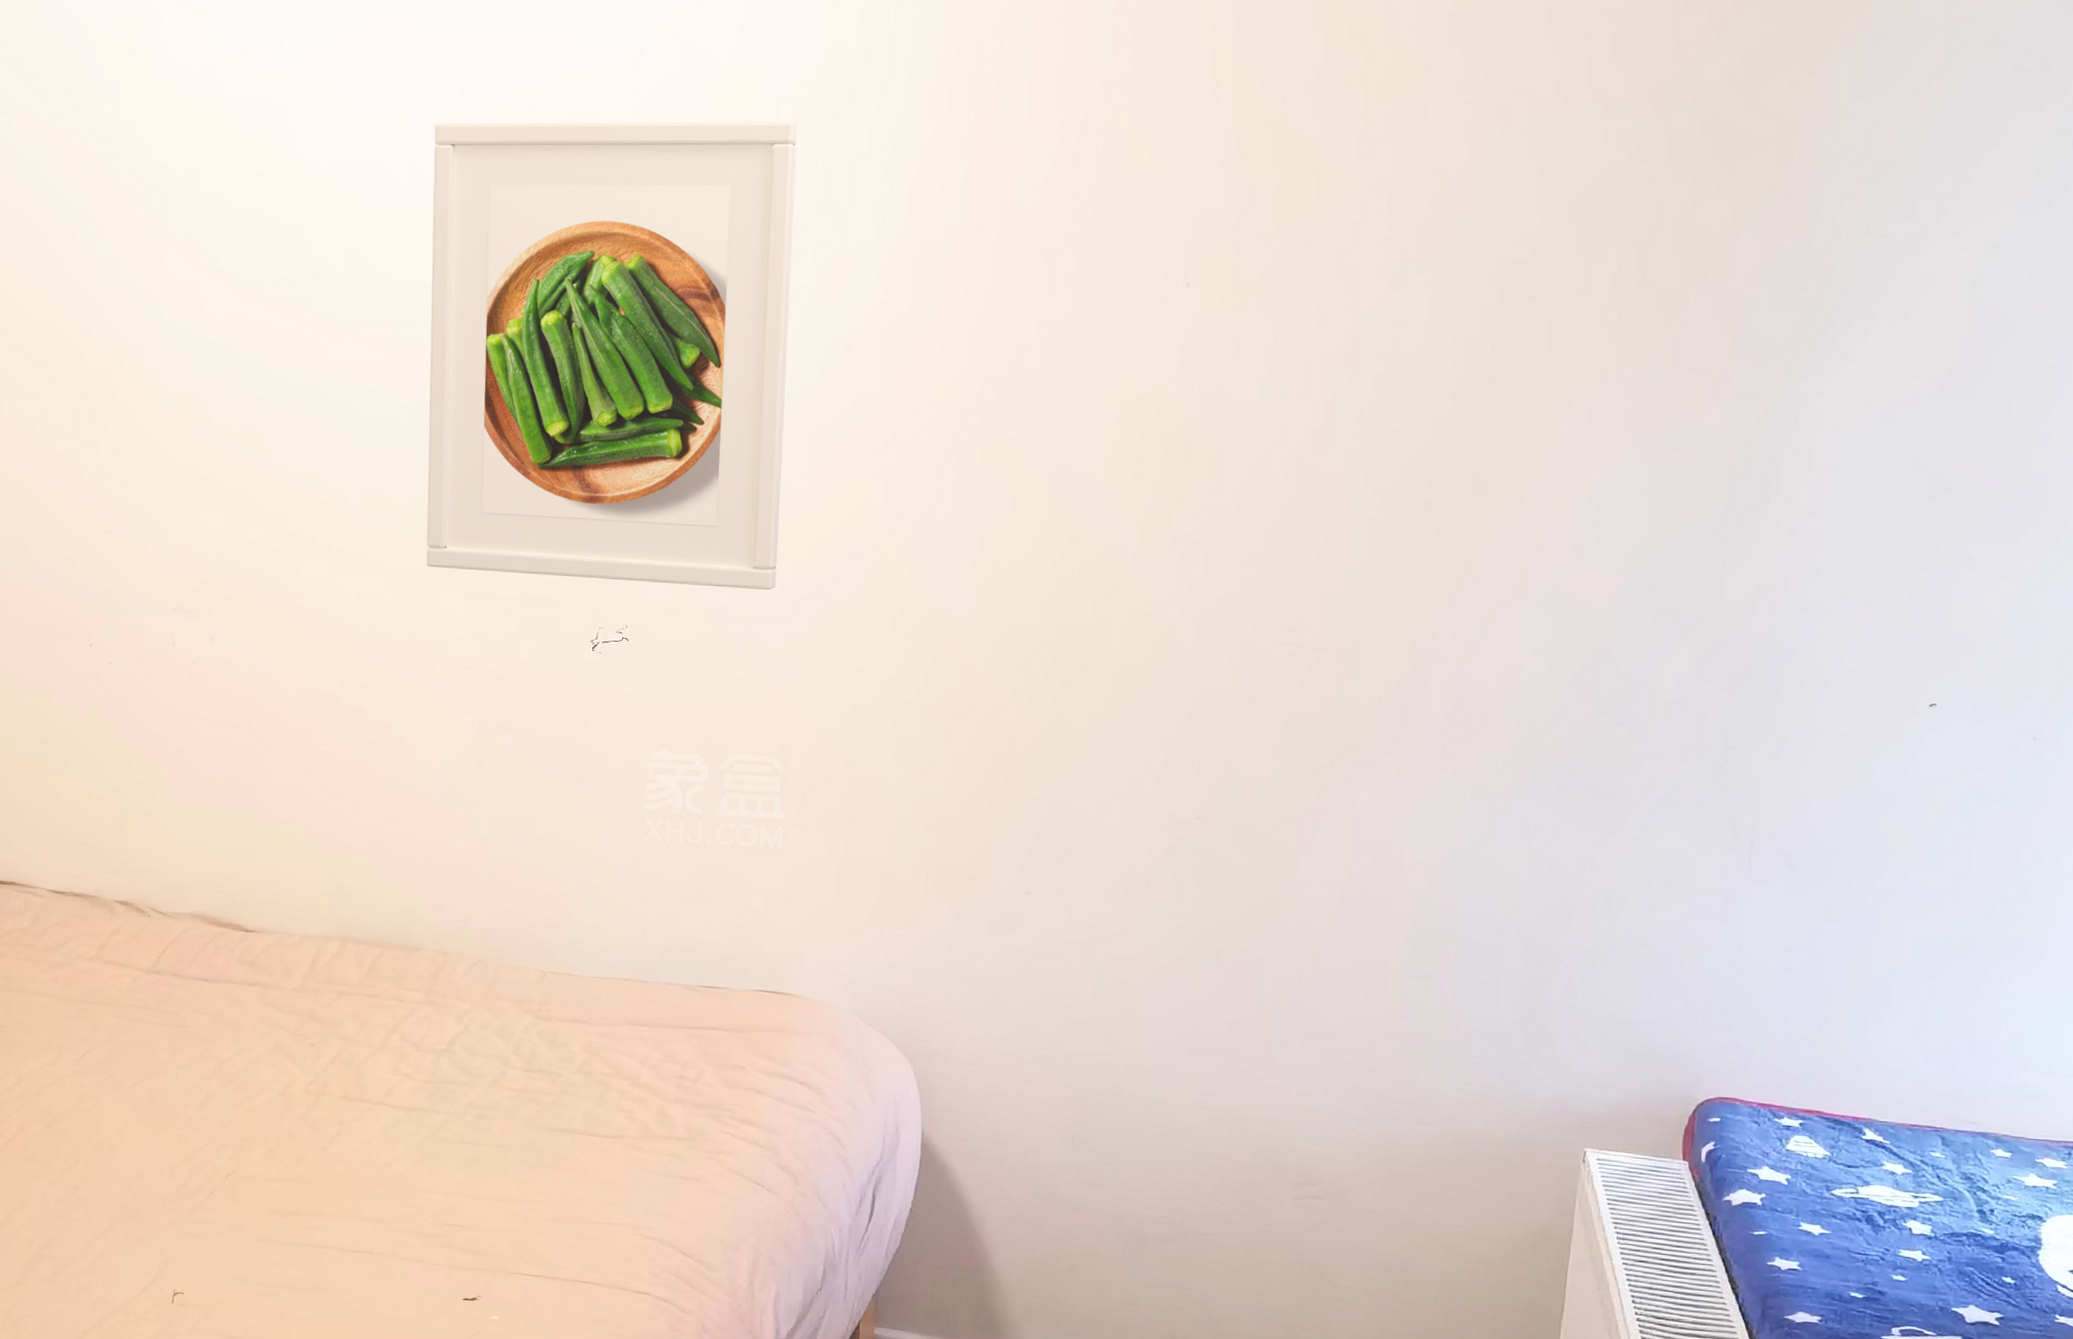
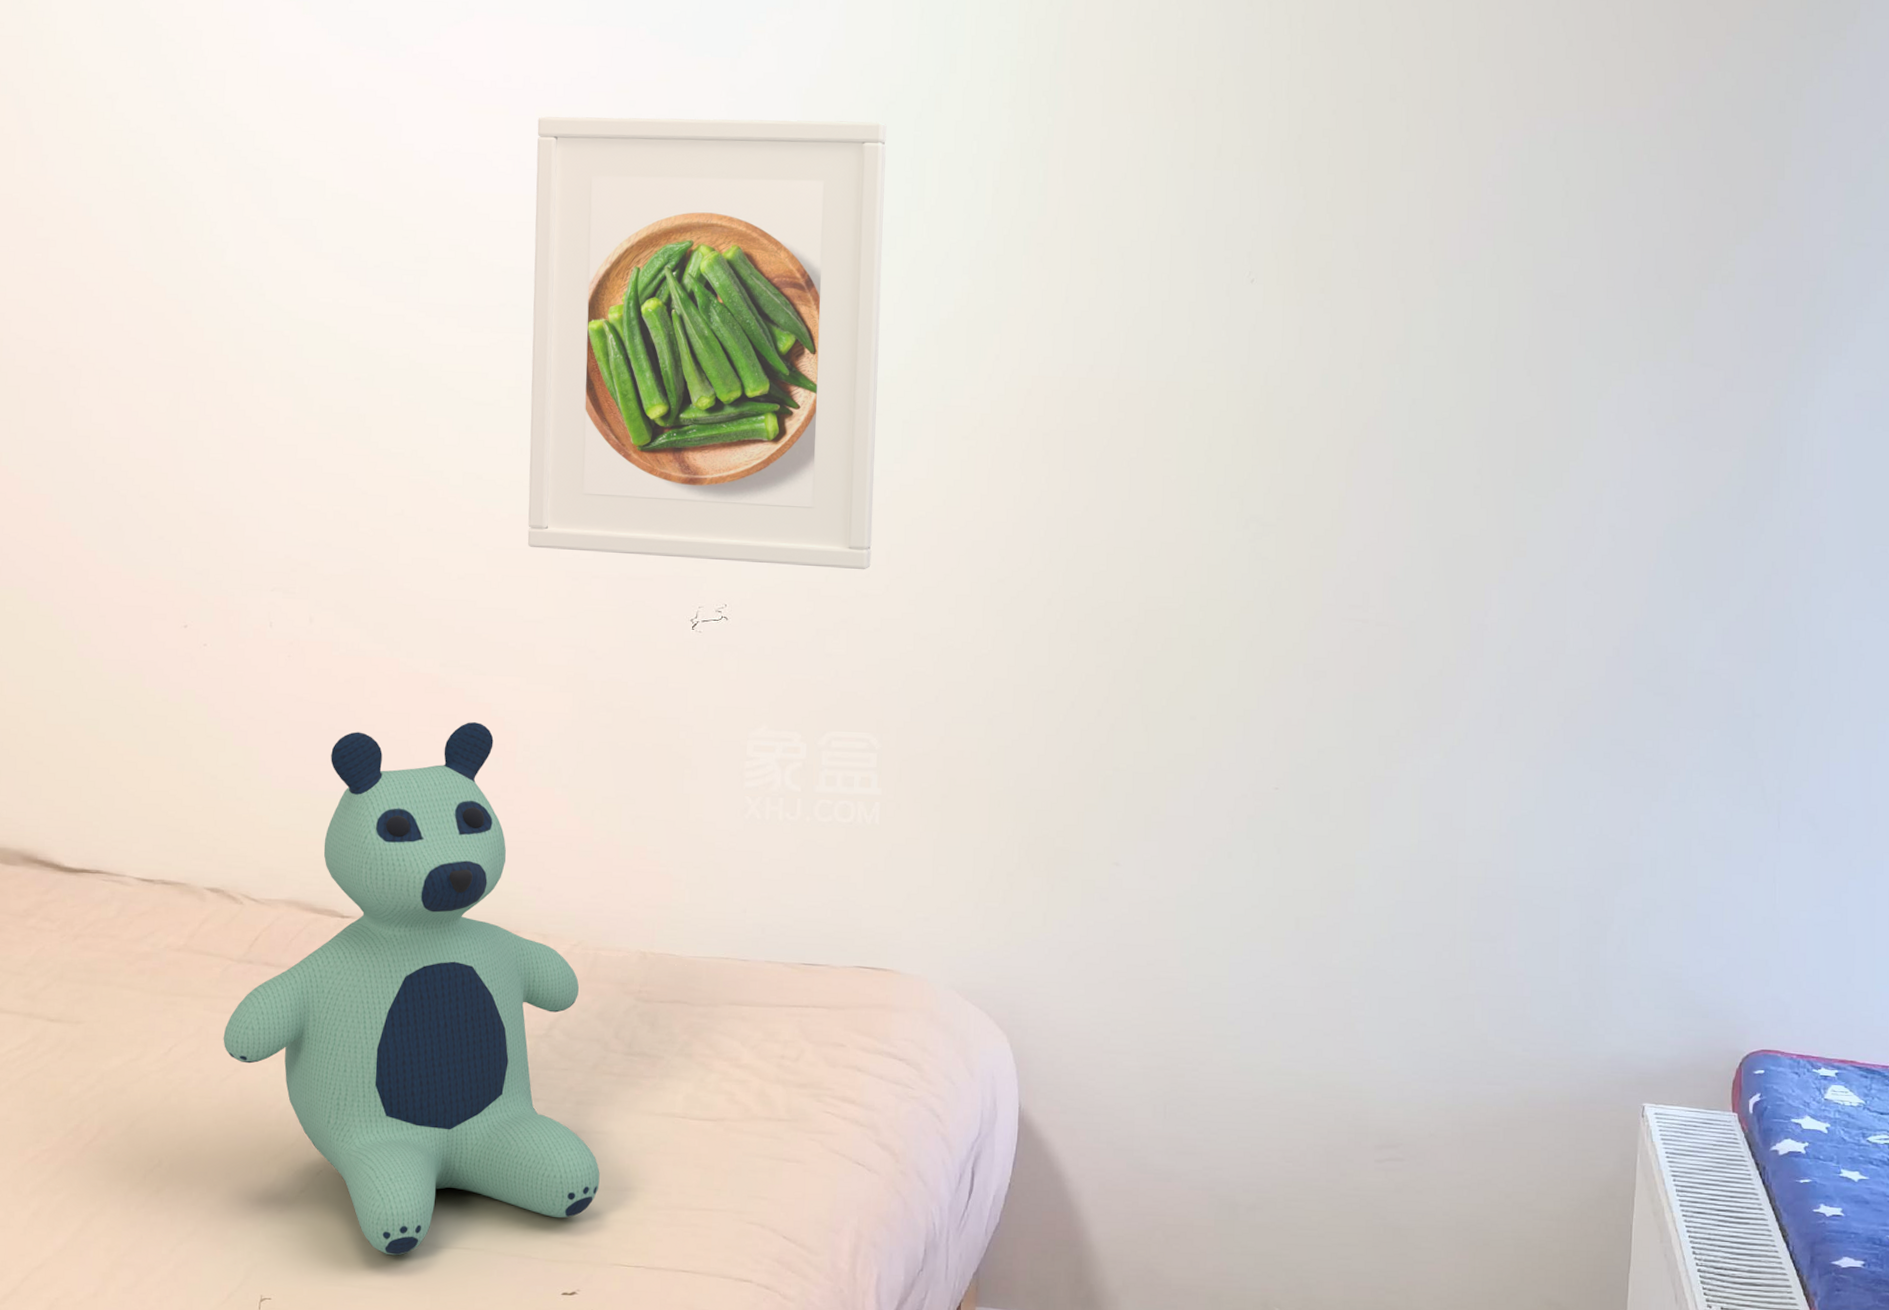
bear: none [134,742,500,1257] -> present [223,722,600,1256]

